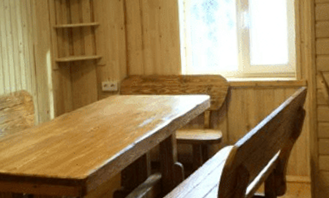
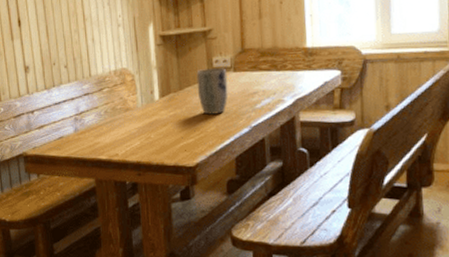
plant pot: none [88,91,115,133] -> present [196,68,228,116]

